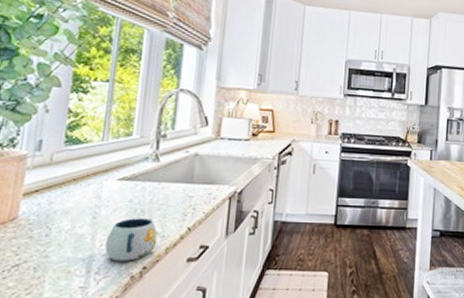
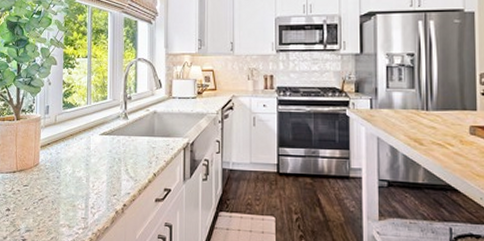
mug: present [105,218,158,261] -> none [96,165,132,200]

